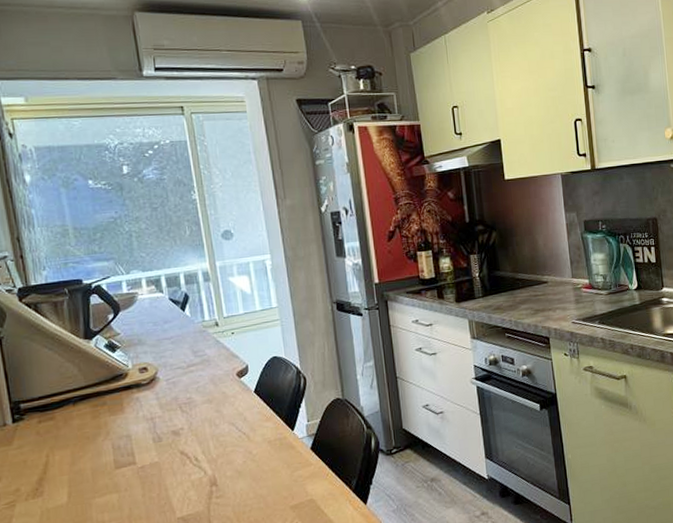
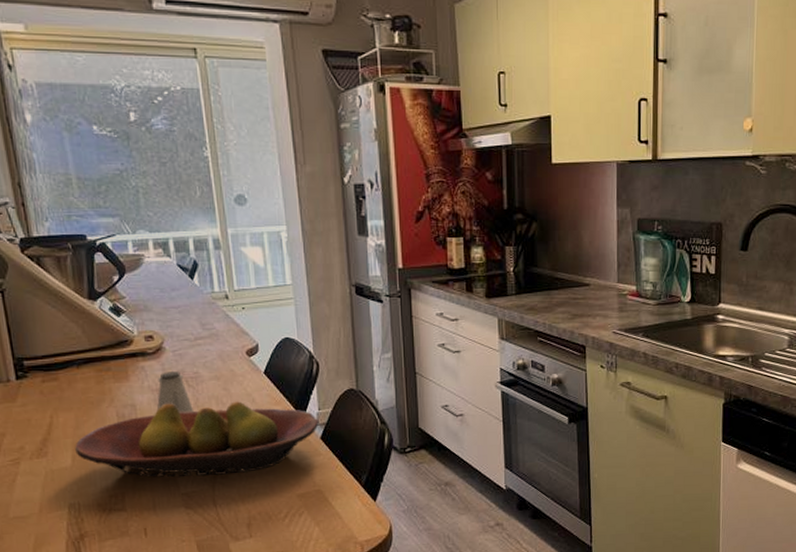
fruit bowl: none [71,421,309,506] -> present [75,401,319,477]
saltshaker: none [152,399,189,439] -> present [157,371,195,413]

